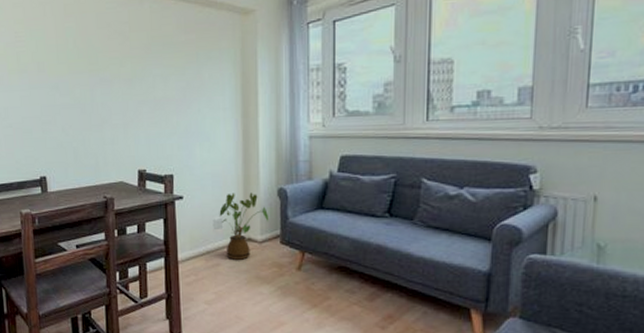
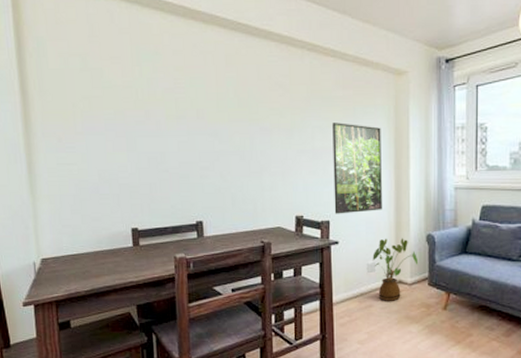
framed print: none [174,69,229,168] -> present [332,122,382,214]

